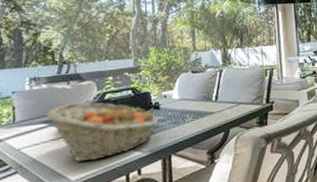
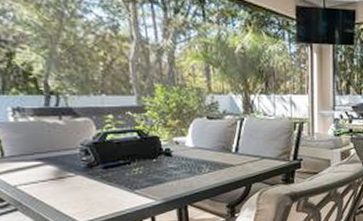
fruit basket: present [47,102,159,162] -> none [40,141,171,205]

